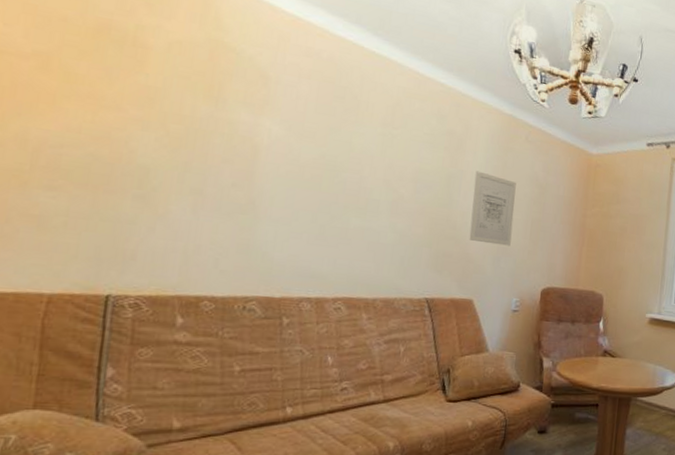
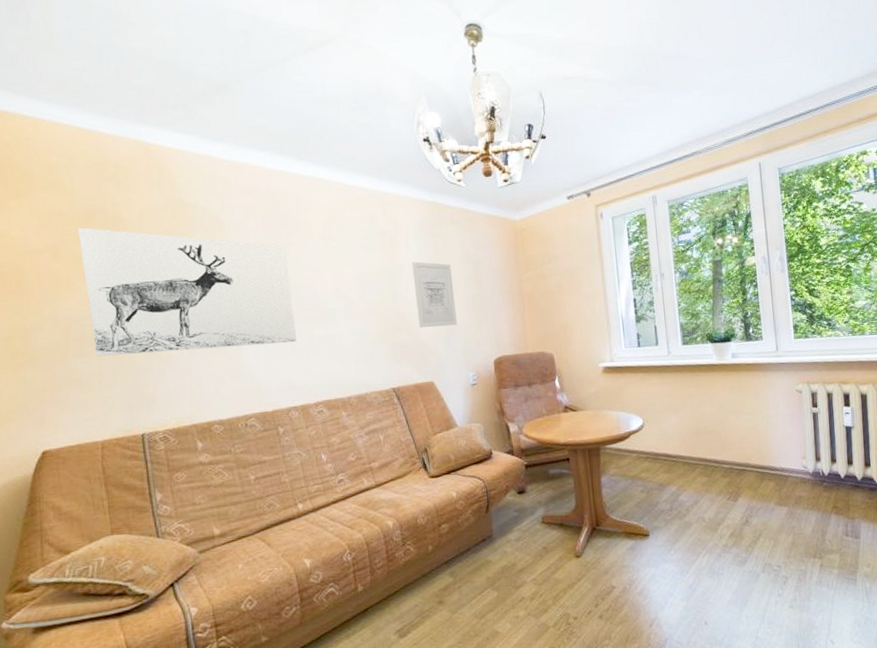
wall art: none [68,41,338,228] -> present [78,227,297,357]

